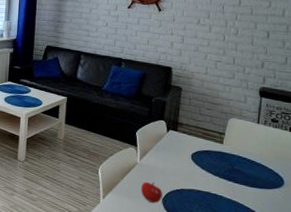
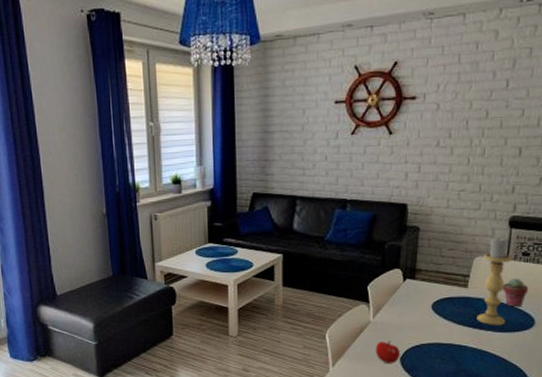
candle holder: none [231,103,262,182] -> present [476,237,511,326]
potted succulent: none [254,141,278,166] -> present [503,279,529,306]

